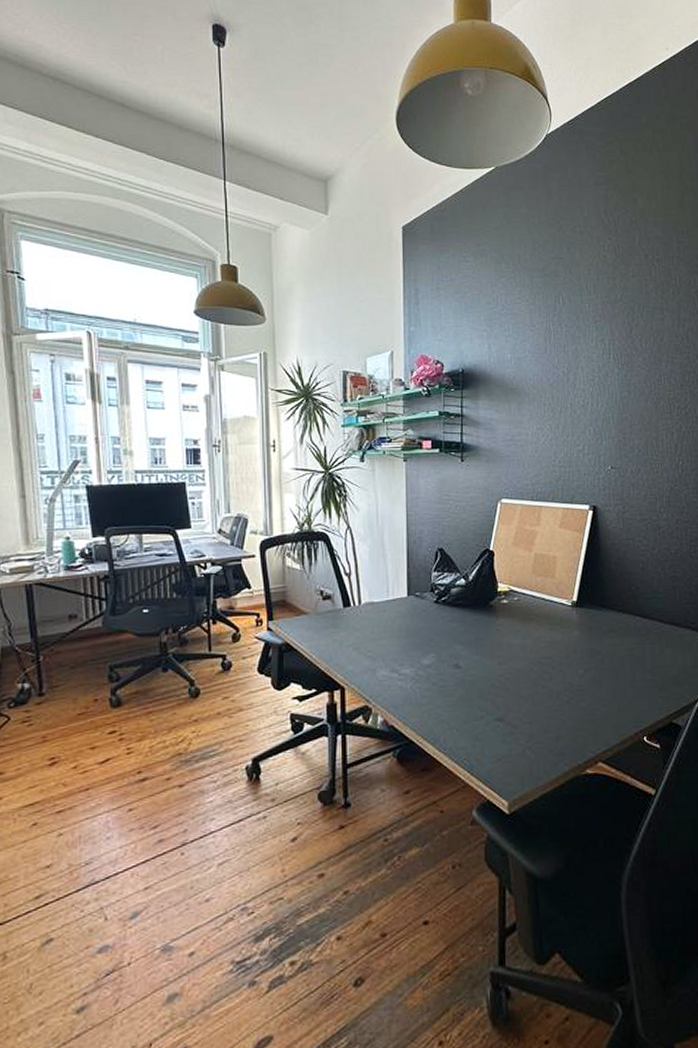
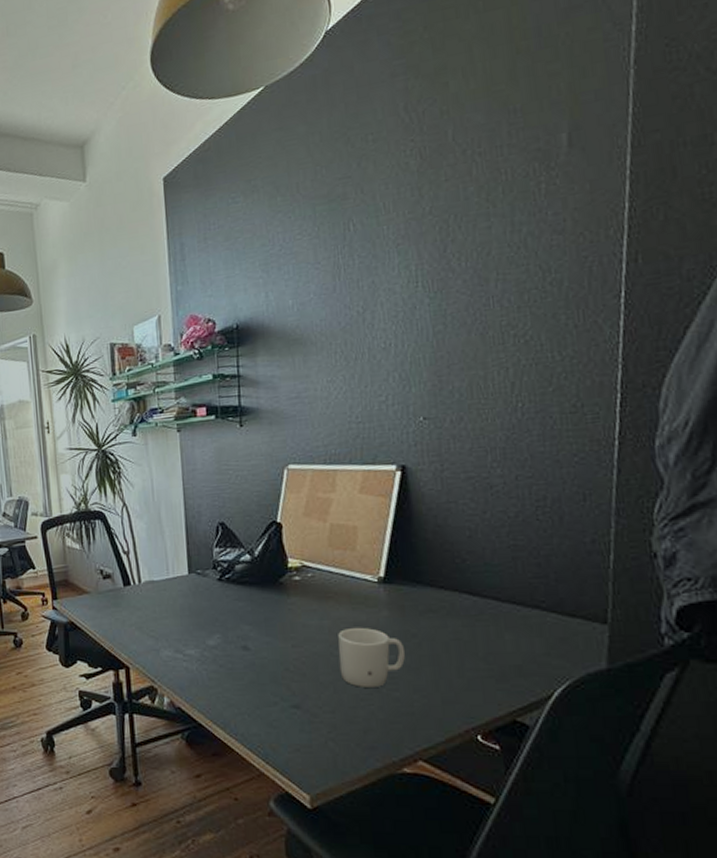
mug: none [537,645,592,700] -> present [337,627,406,687]

